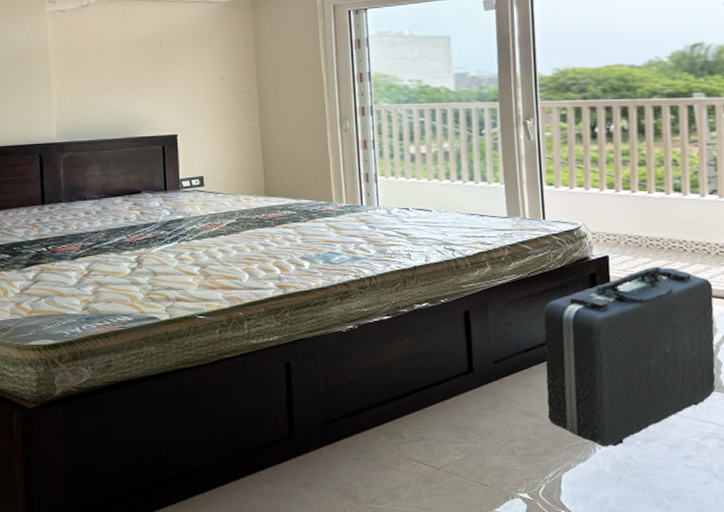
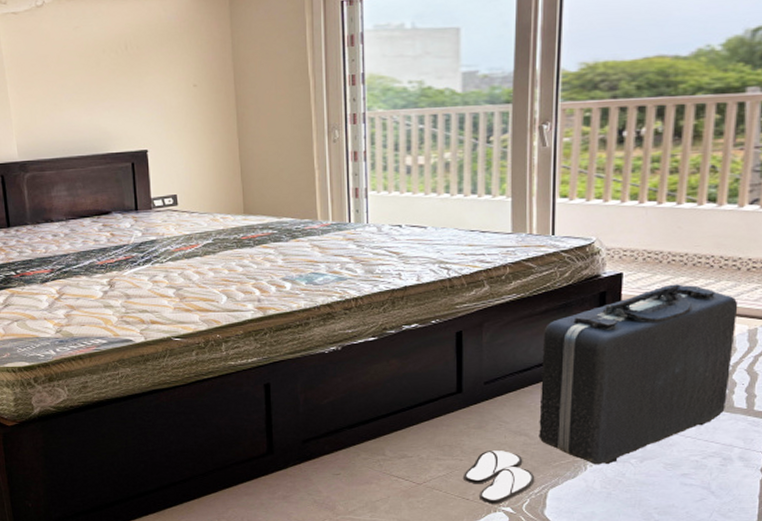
slippers: none [480,432,548,490] -> present [464,451,535,504]

